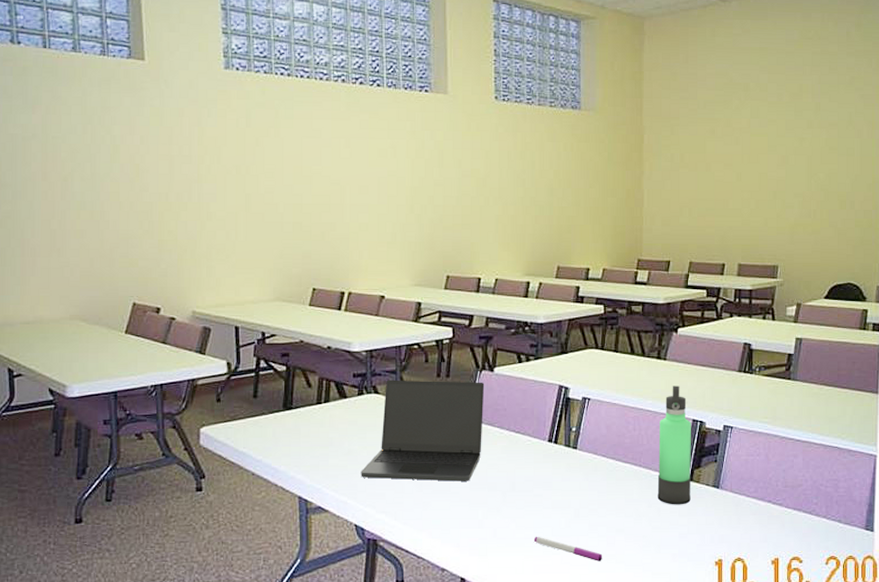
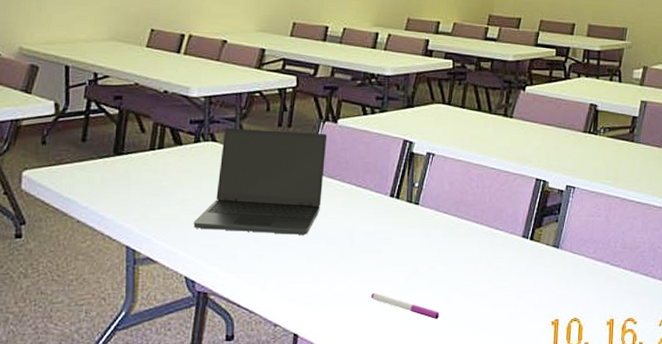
thermos bottle: present [657,386,692,505] -> none [497,144,535,264]

